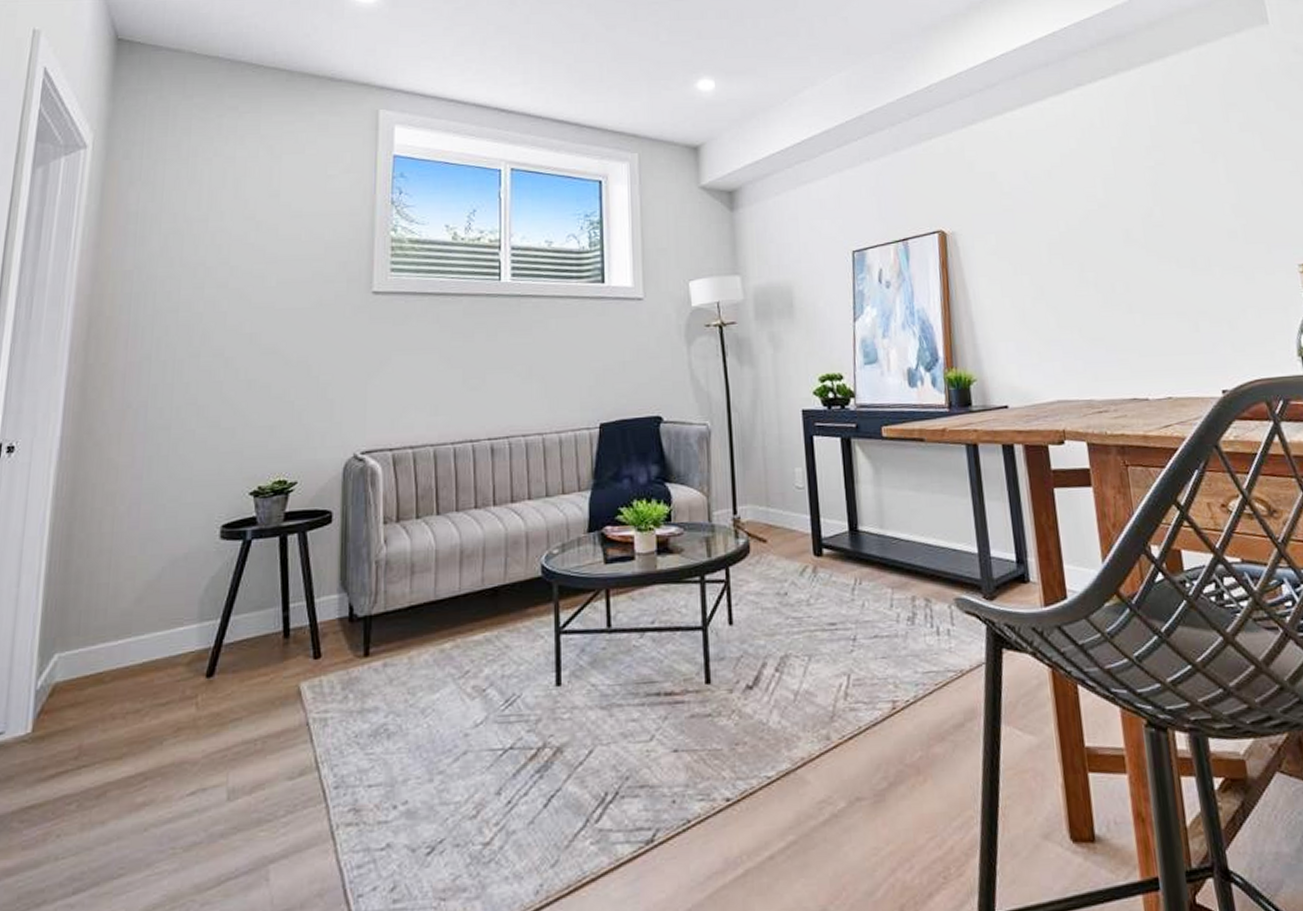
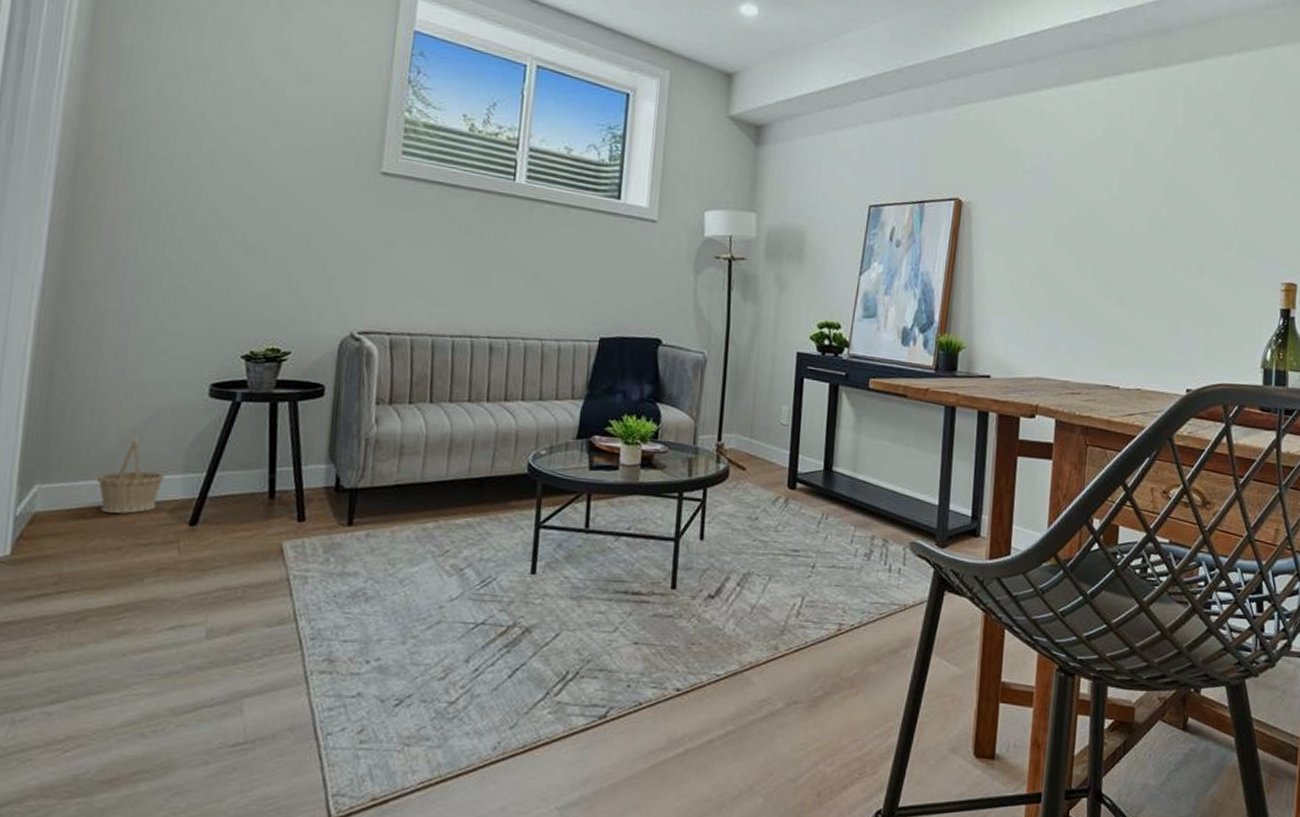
basket: none [115,589,180,674] -> present [97,436,165,514]

